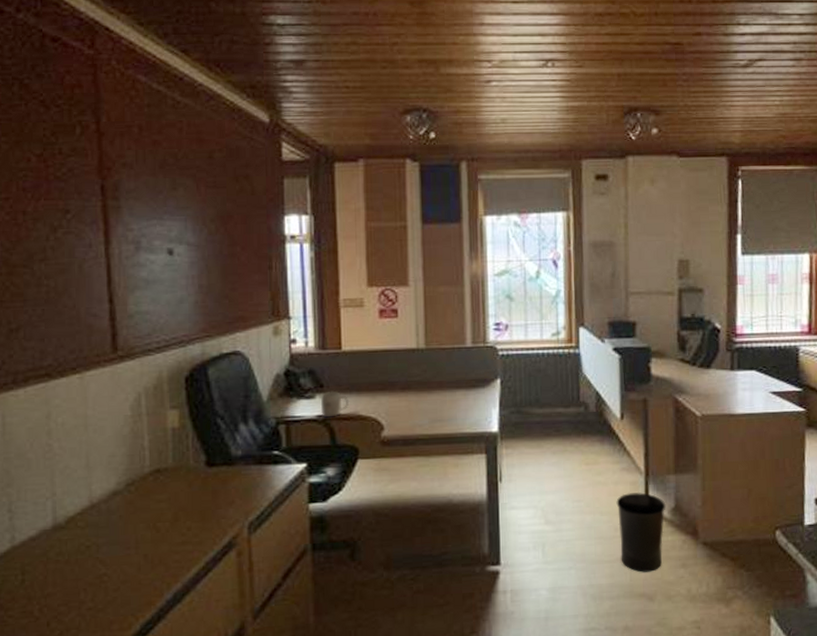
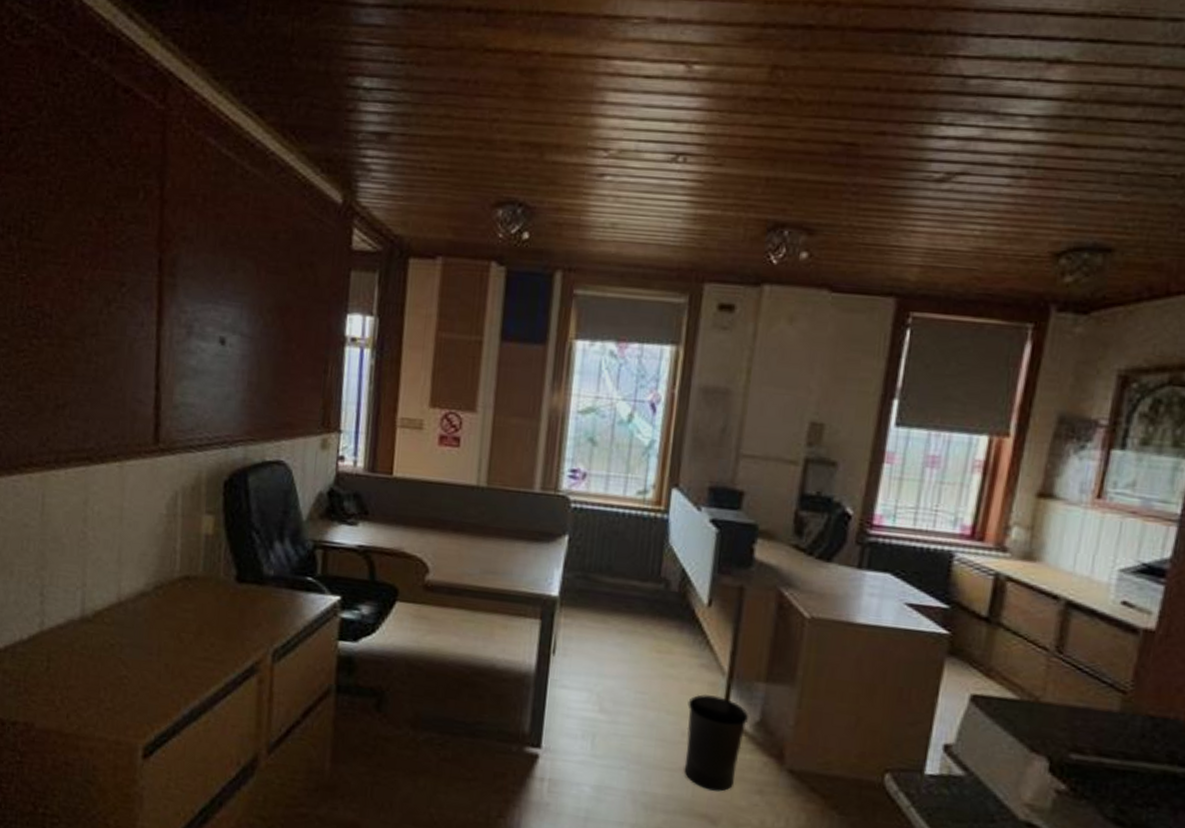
mug: present [320,390,349,418] -> none [361,520,394,550]

